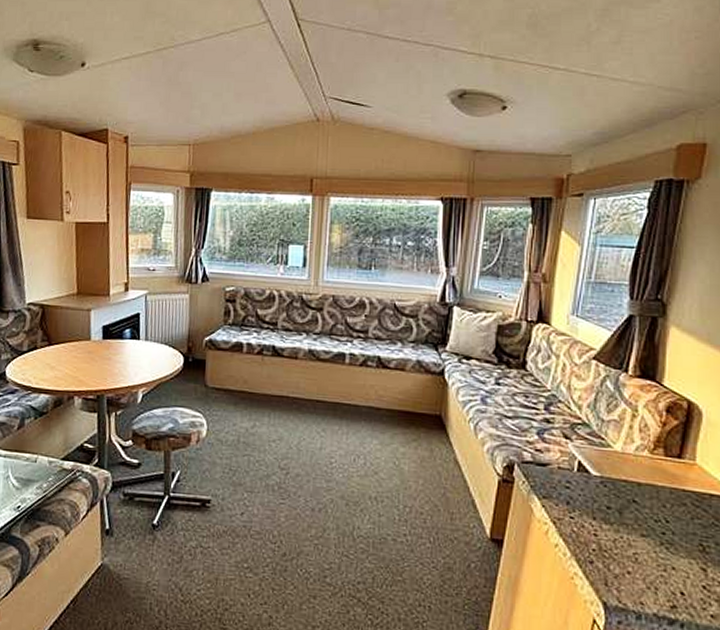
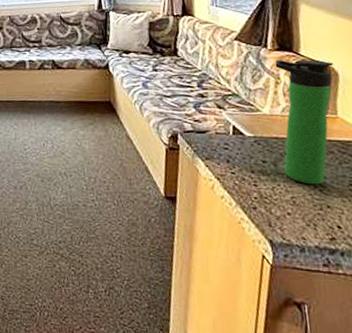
bottle: none [629,387,699,541] -> present [274,59,334,185]

